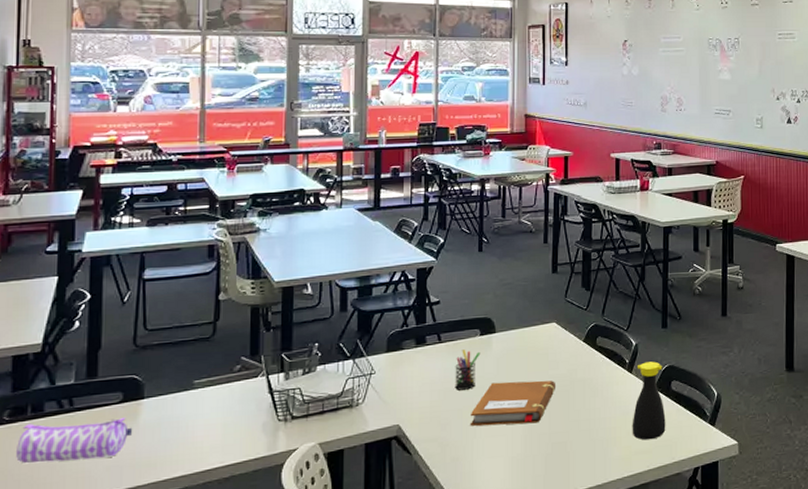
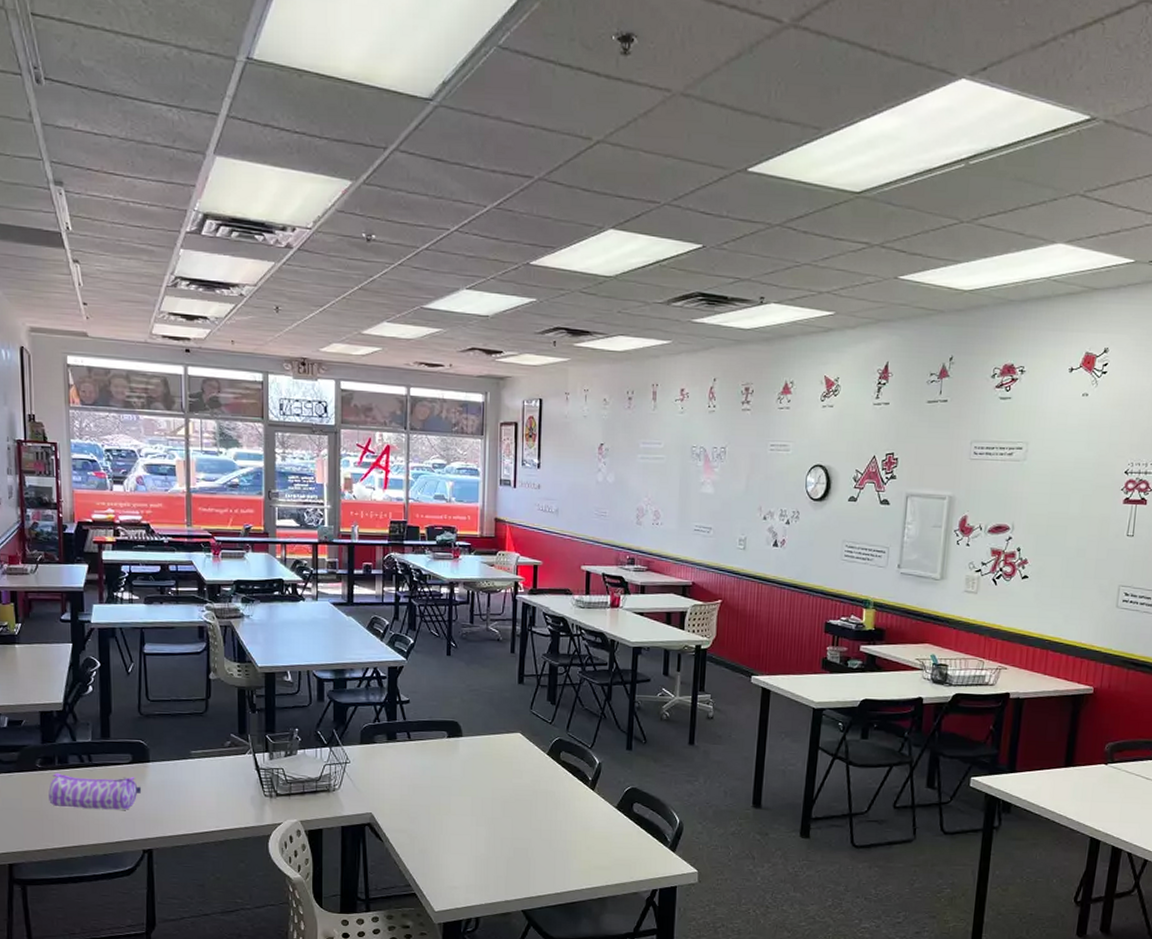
pen holder: present [455,349,481,391] -> none [423,749,448,788]
notebook: present [470,380,557,426] -> none [437,784,520,827]
bottle: present [632,361,666,440] -> none [592,781,626,857]

